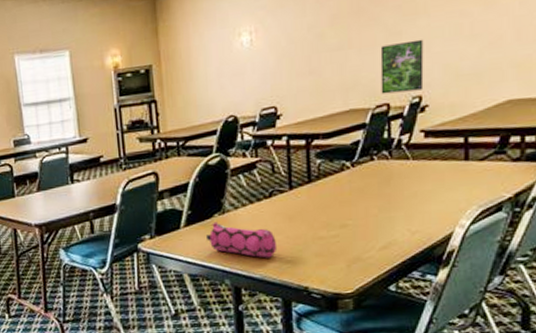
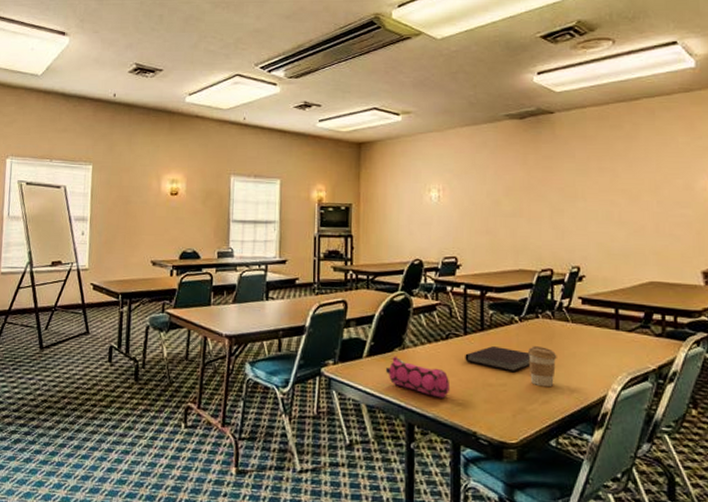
notebook: none [291,197,365,221] -> present [465,346,530,372]
coffee cup: none [361,190,396,233] -> present [527,346,557,387]
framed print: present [380,39,424,95] -> none [546,218,581,262]

